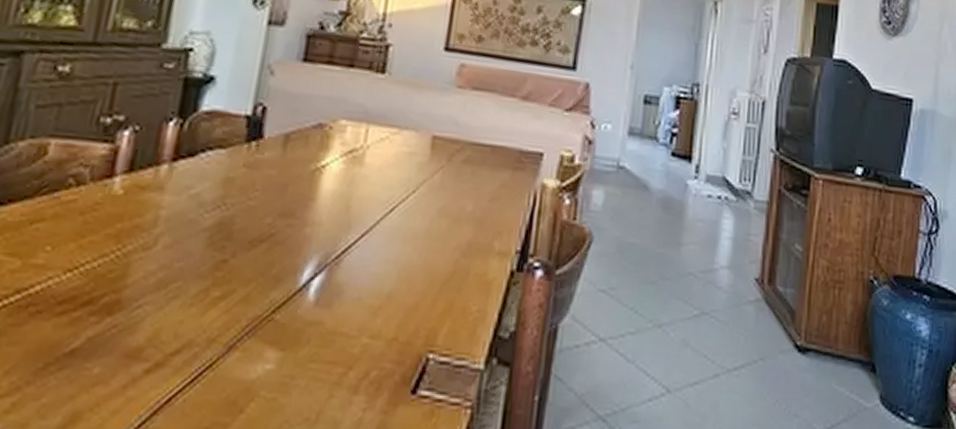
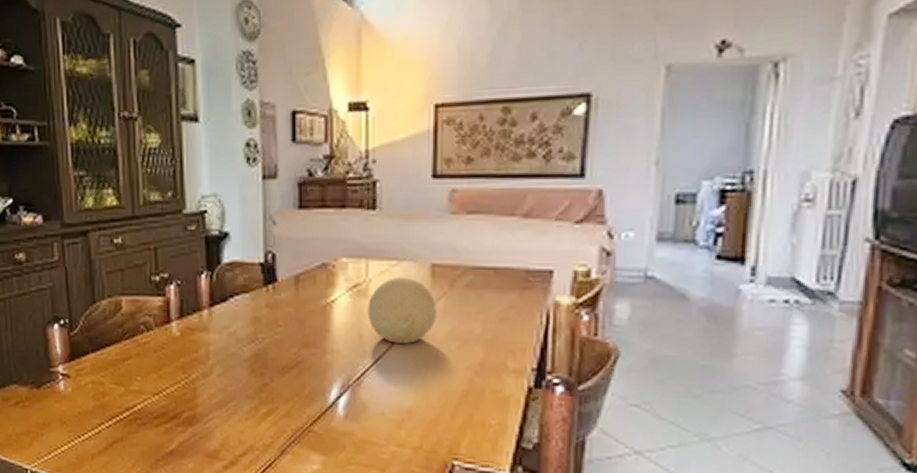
decorative ball: none [359,145,433,219] -> present [367,276,437,344]

